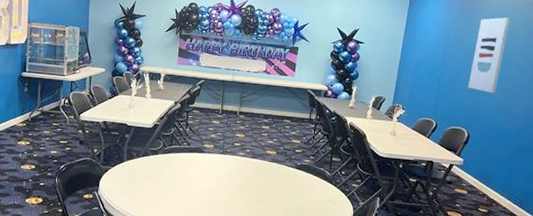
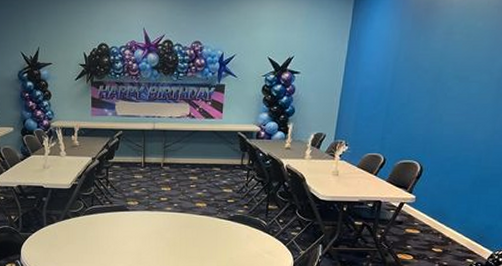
wall art: present [467,17,510,94] -> none [420,26,472,119]

